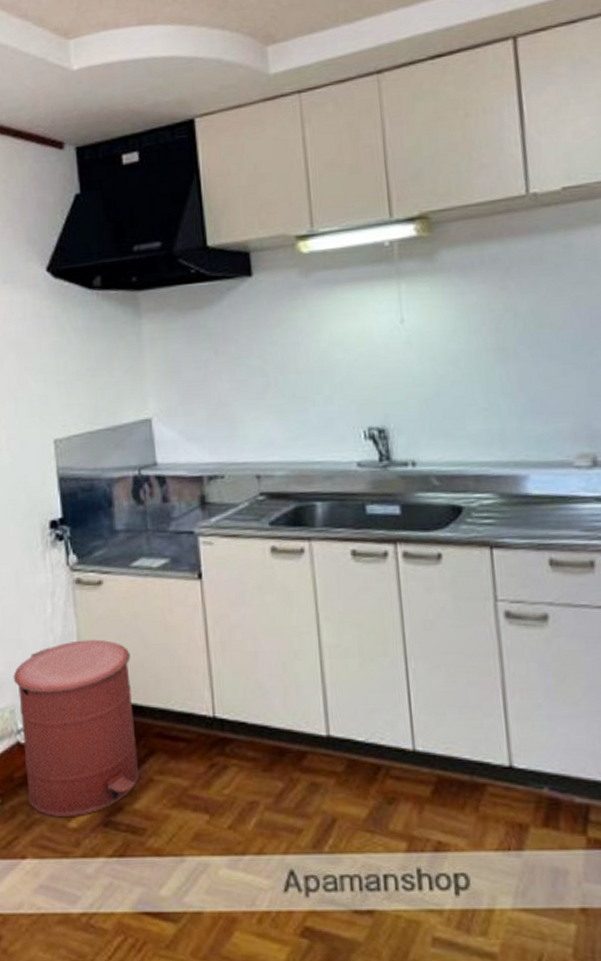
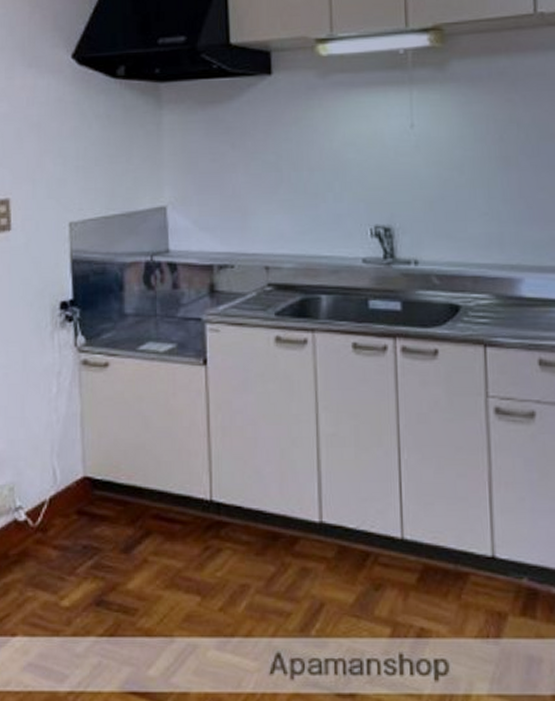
trash can: present [13,639,140,817] -> none [14,420,135,595]

